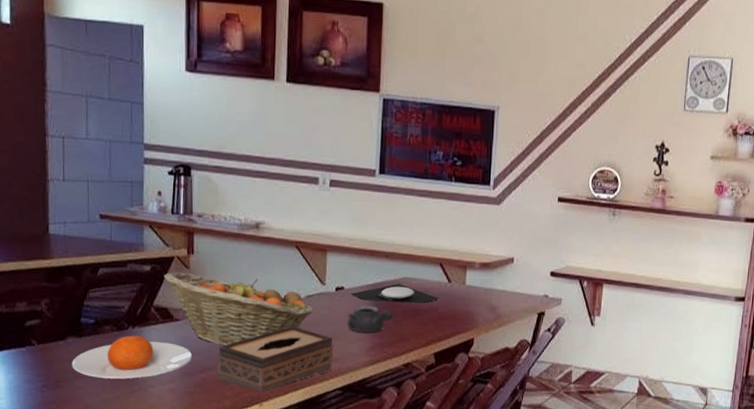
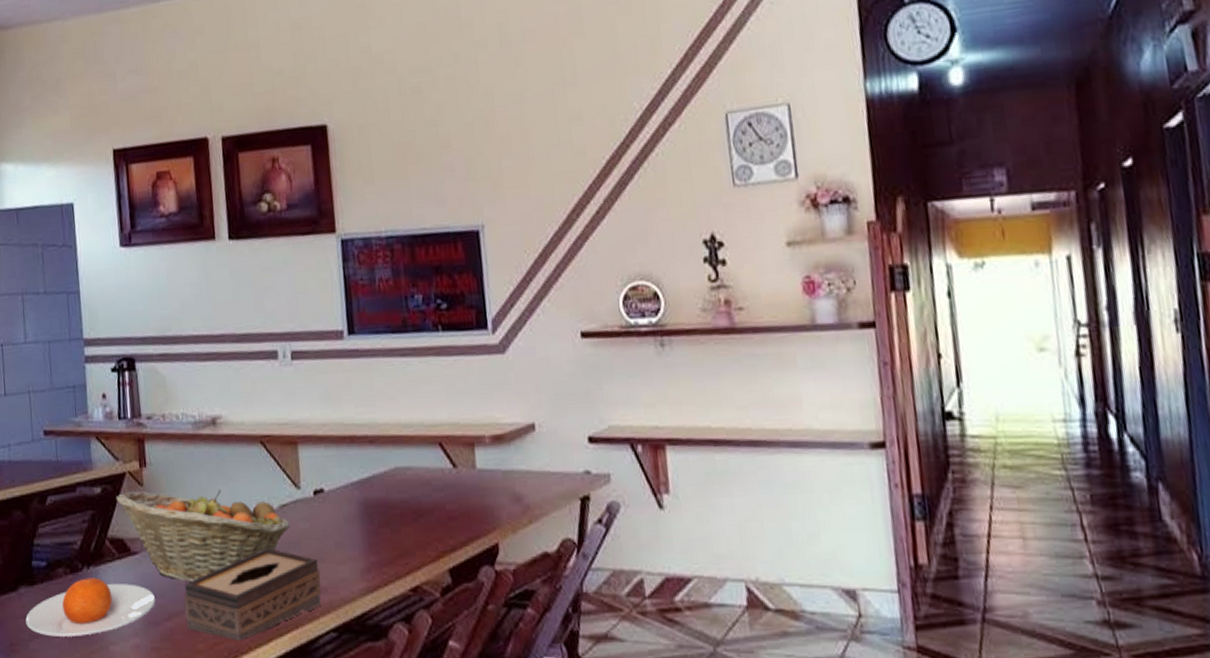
teapot: present [347,305,393,333] -> none [332,510,389,550]
plate: present [350,284,440,304] -> none [332,477,446,505]

